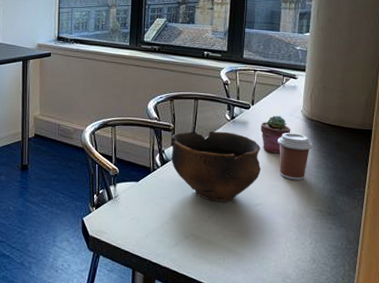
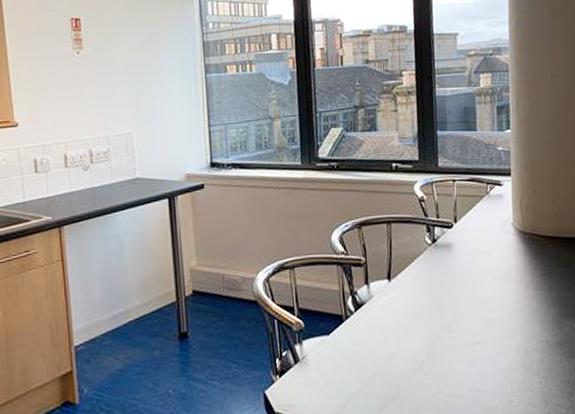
bowl: present [171,131,261,202] -> none [364,259,474,348]
potted succulent: present [261,116,291,154] -> none [467,232,503,279]
coffee cup: present [278,133,313,181] -> none [488,251,530,309]

